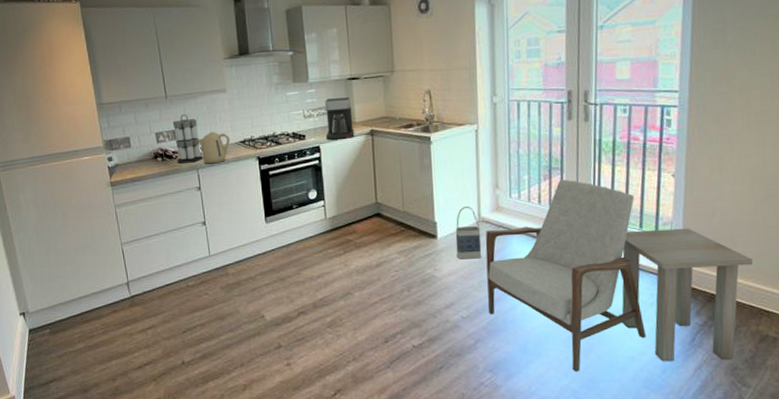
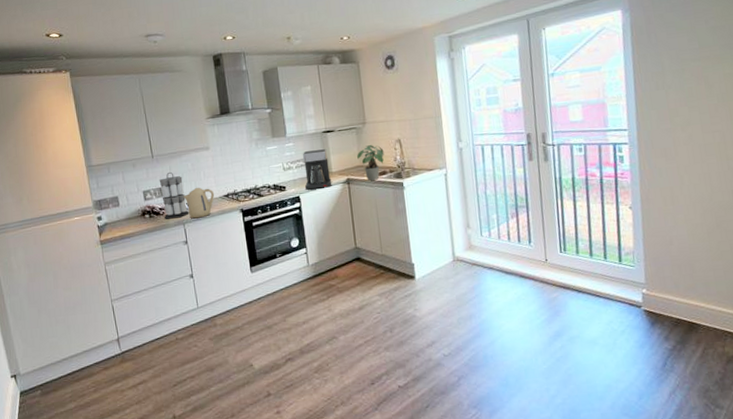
potted plant: none [383,95,412,133] -> present [357,145,384,181]
bag: present [455,207,482,260] -> none [432,247,459,298]
armchair: present [485,179,646,372] -> none [460,216,621,403]
side table: present [622,228,753,362] -> none [590,256,713,388]

